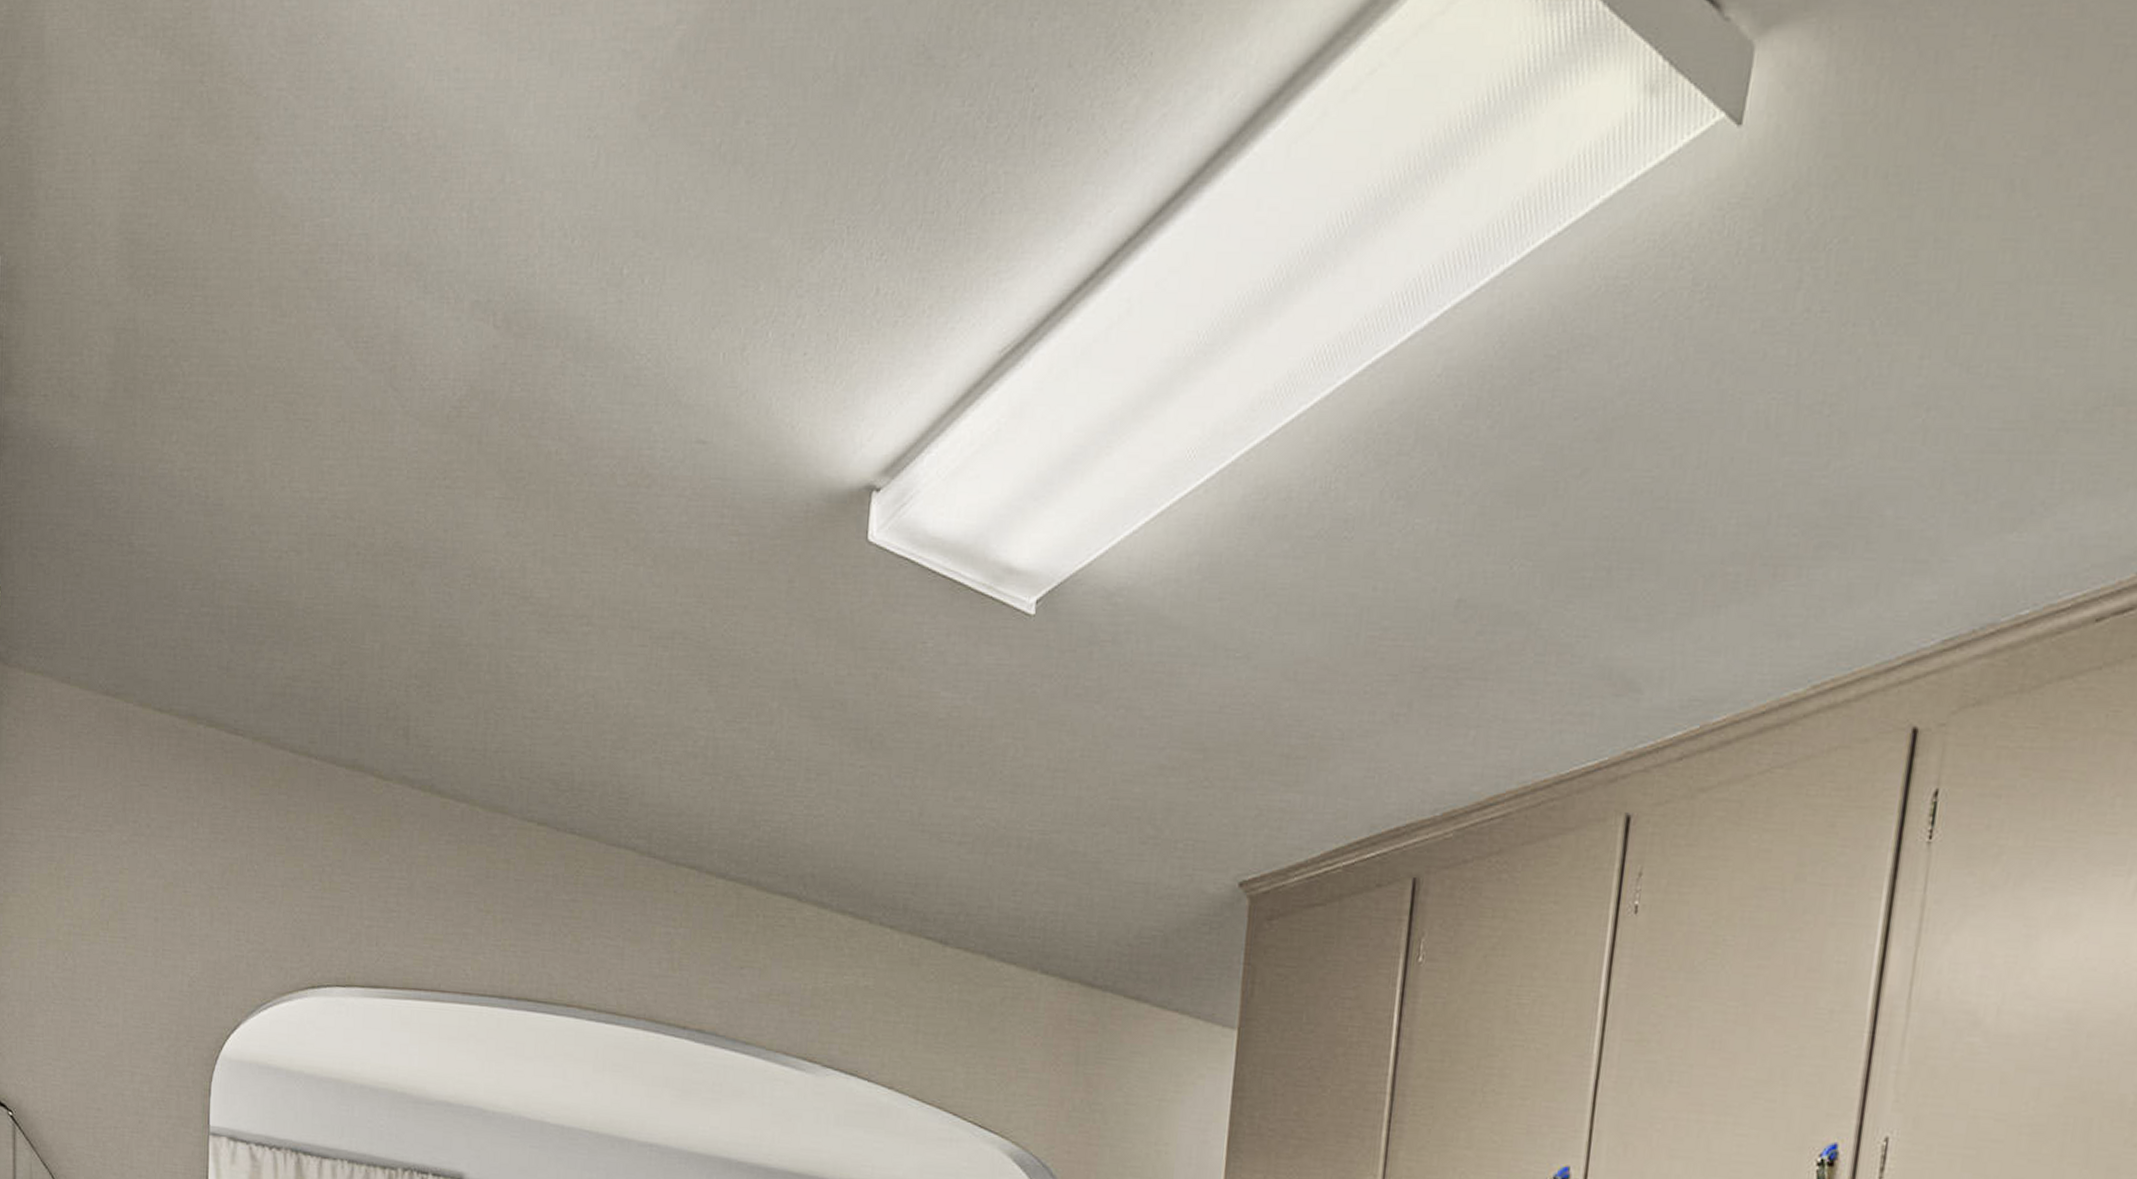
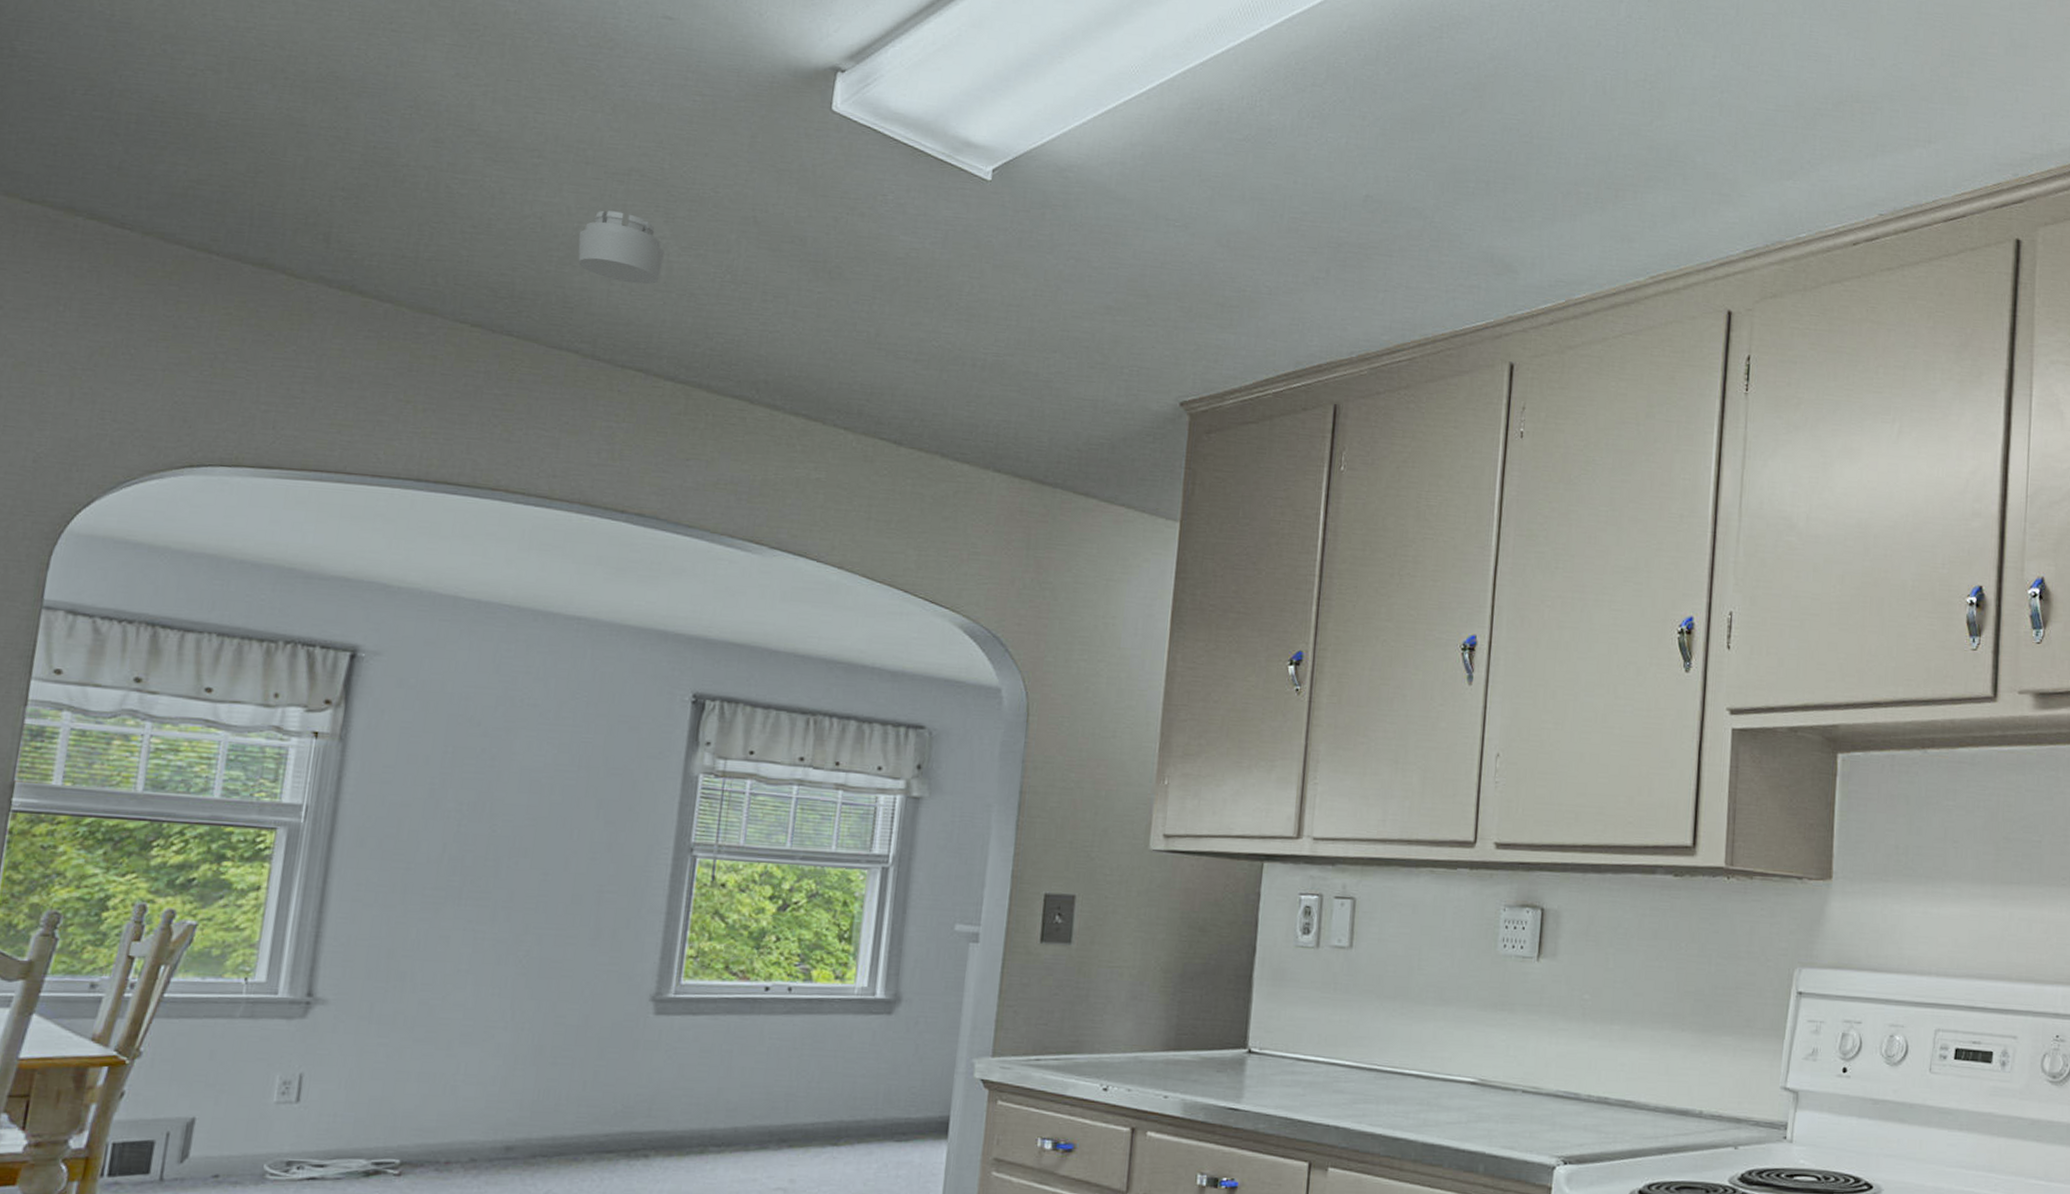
smoke detector: none [629,682,710,768] -> present [578,210,665,285]

